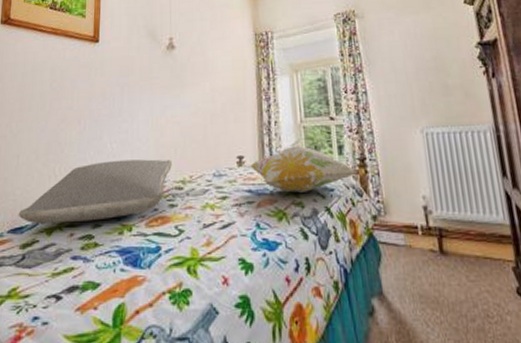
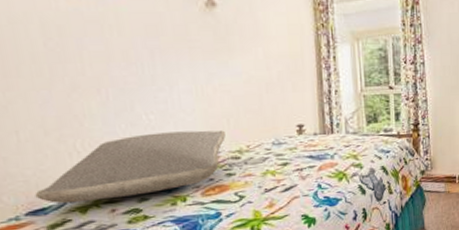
decorative pillow: present [249,146,359,194] -> none [309,114,413,157]

